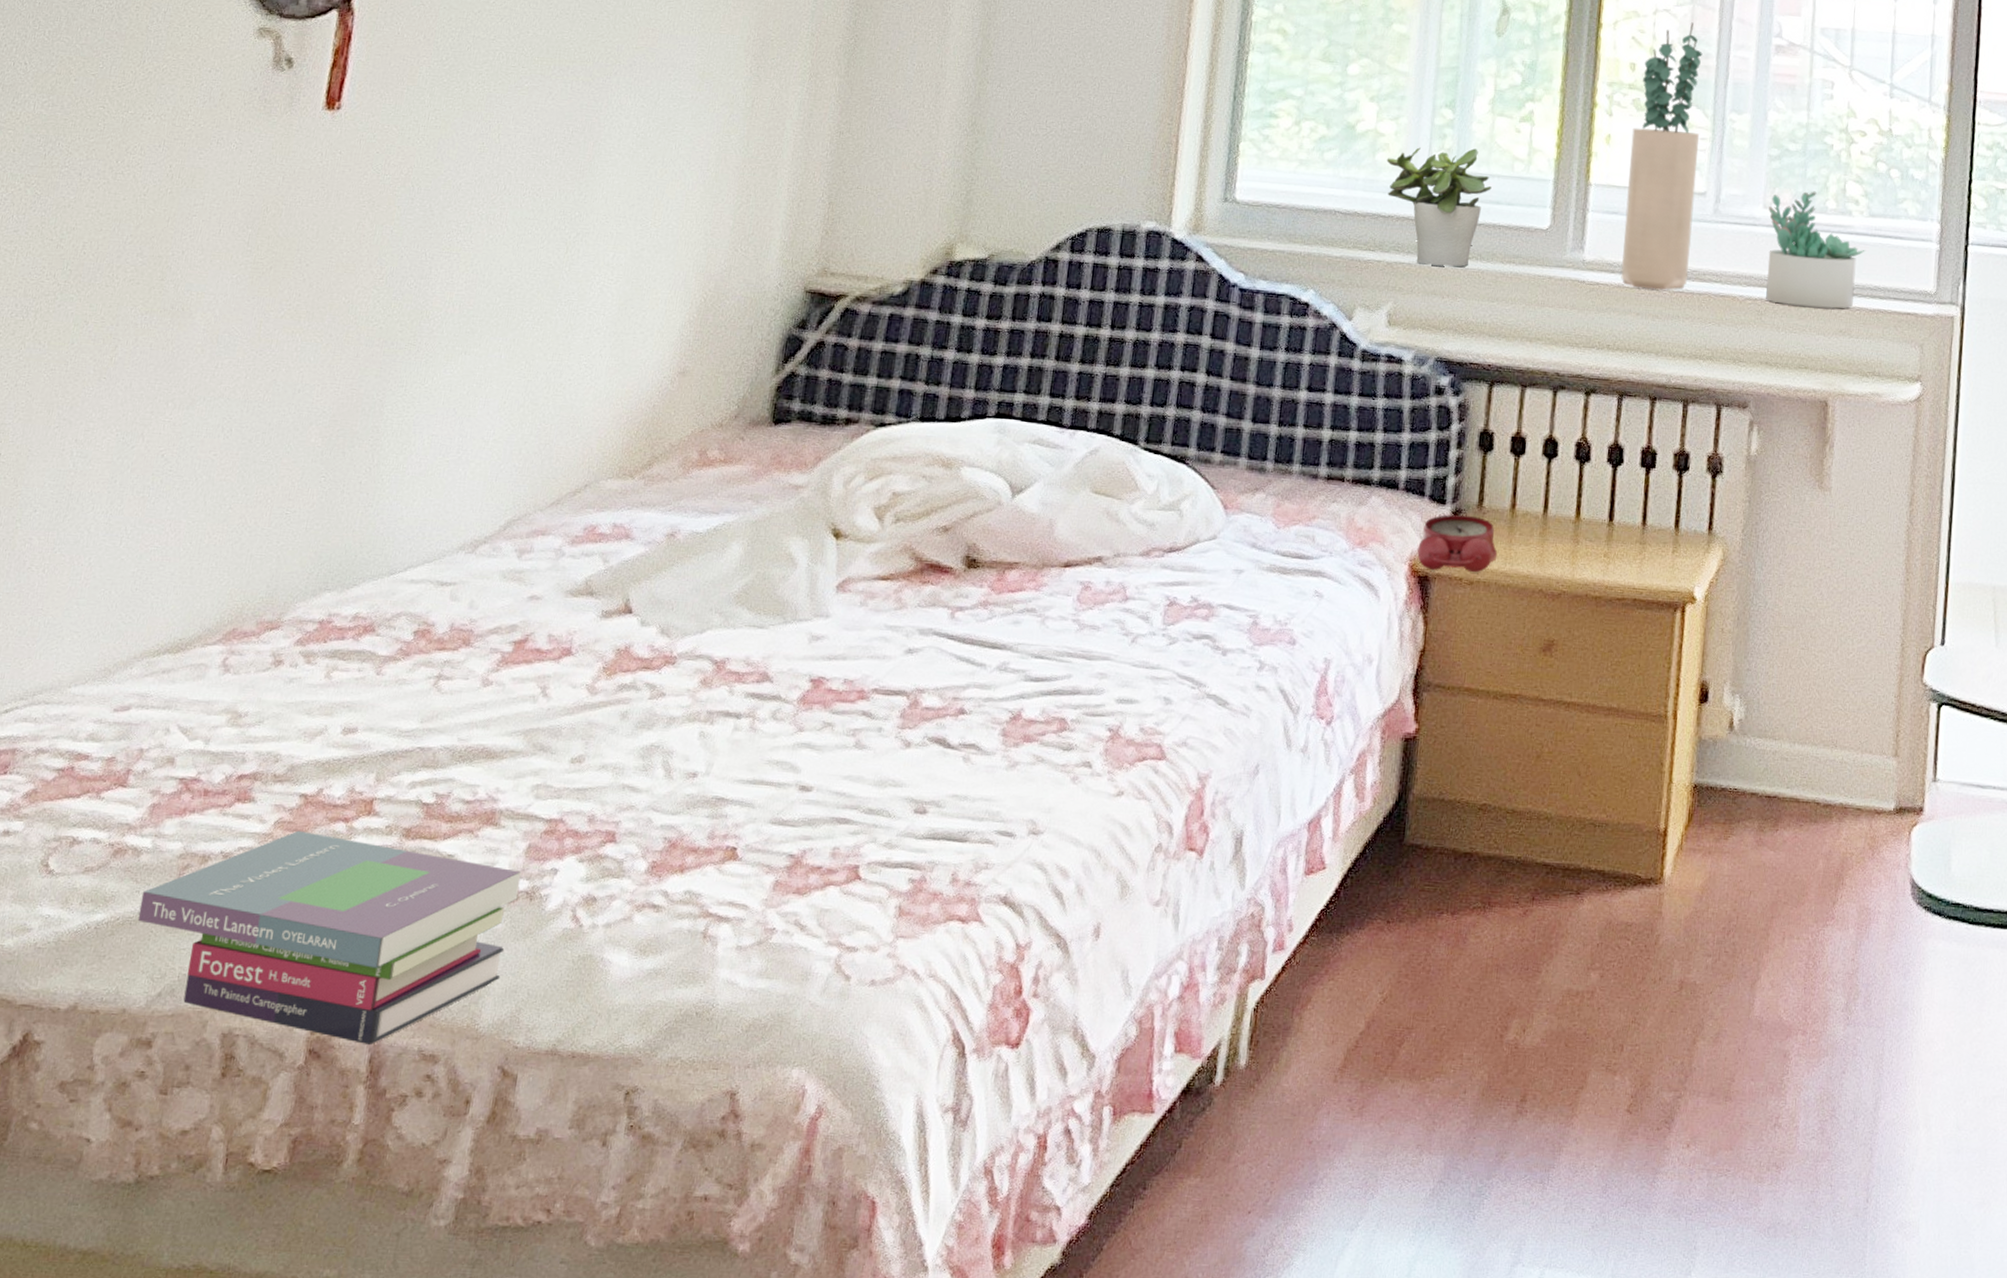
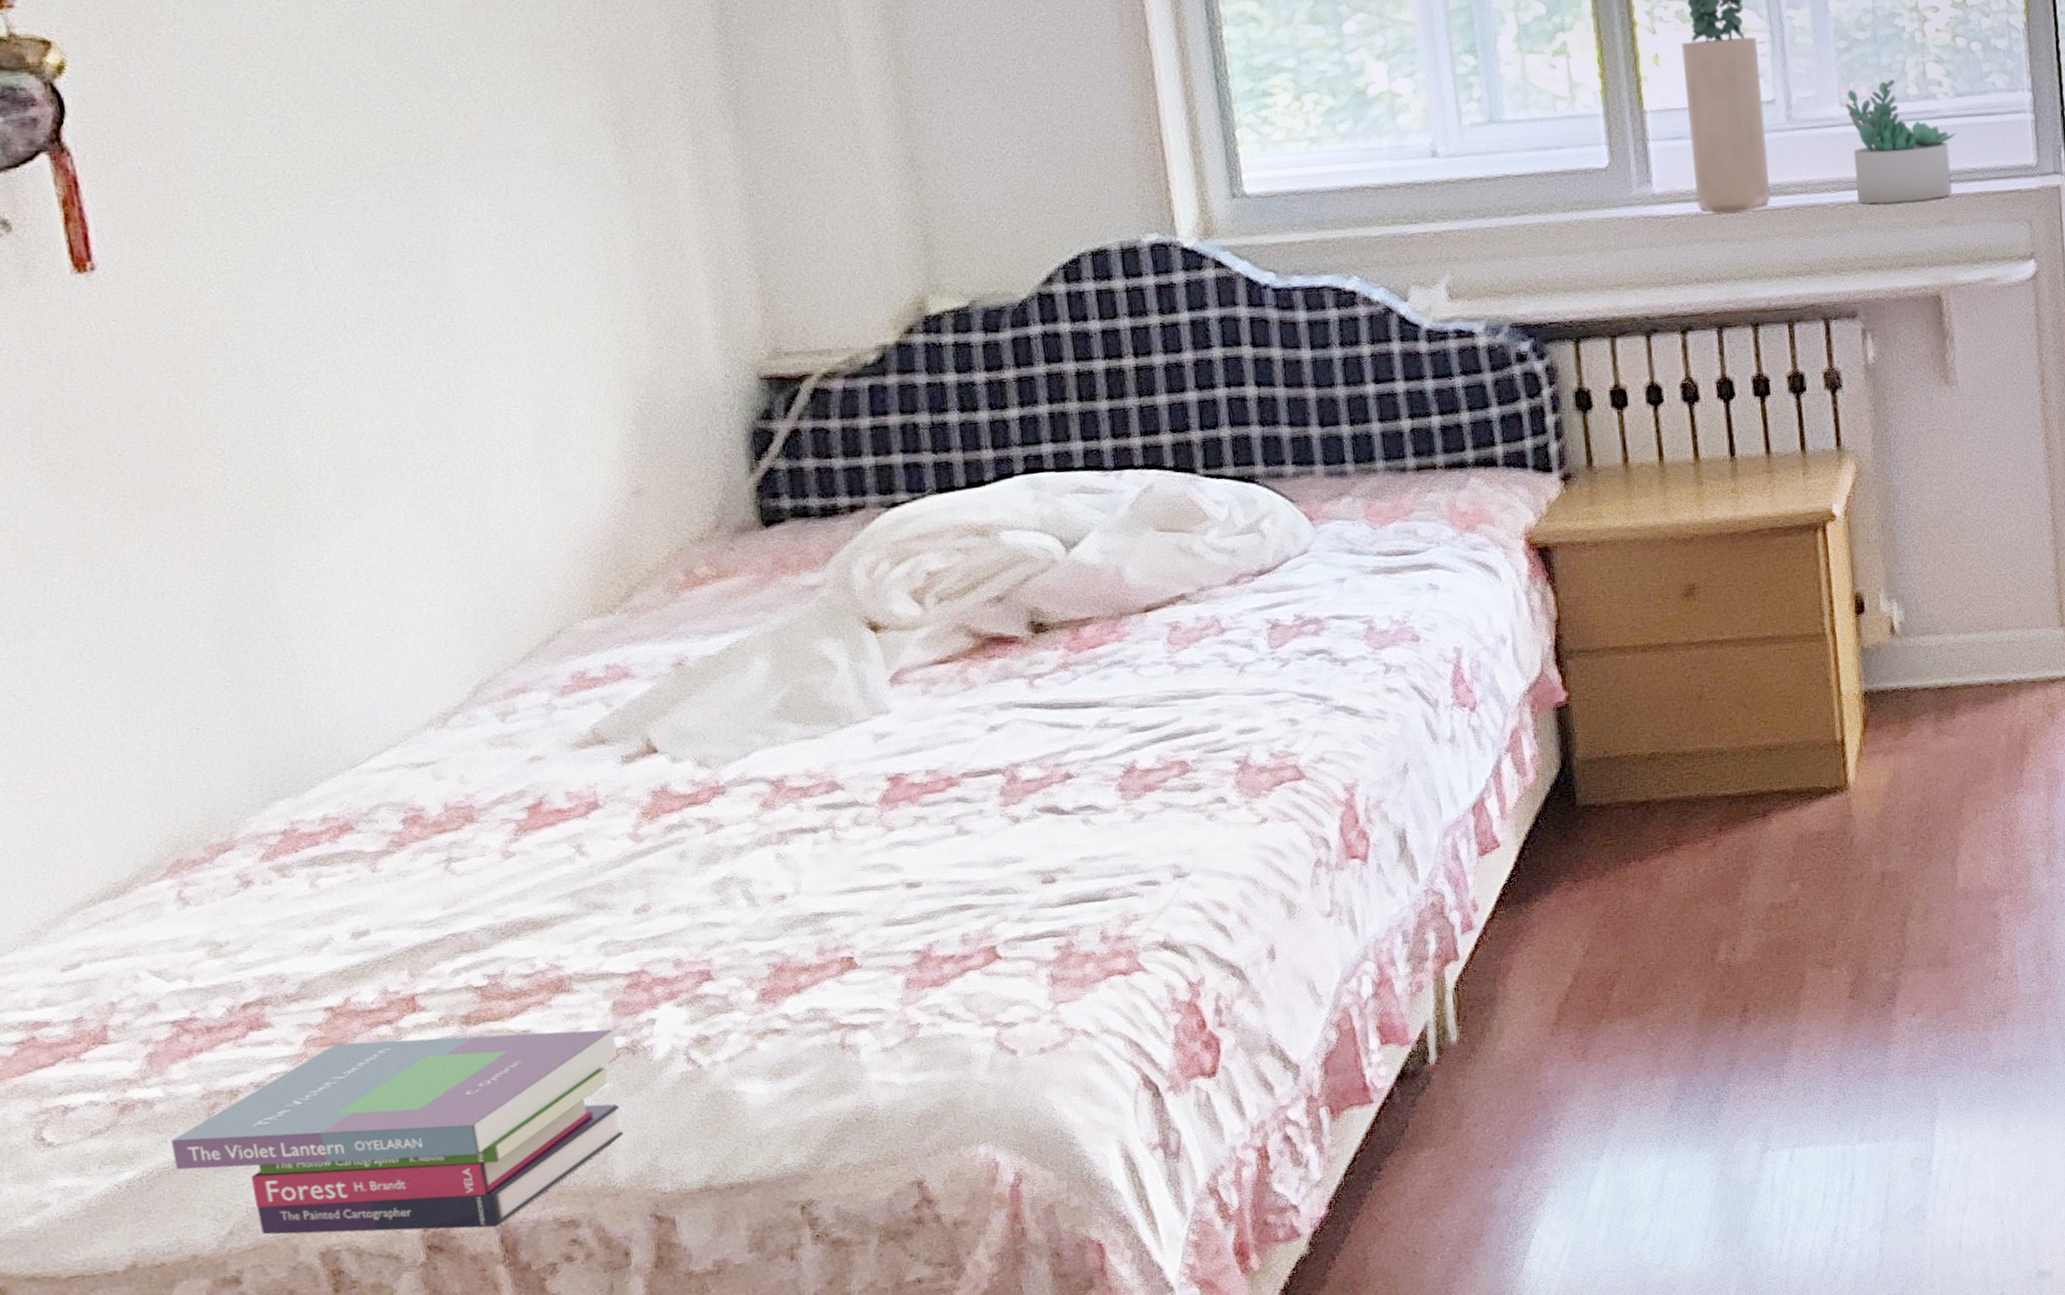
potted plant: present [1386,147,1492,267] -> none [1409,93,1536,229]
alarm clock: present [1417,514,1498,573] -> none [1531,477,1619,540]

